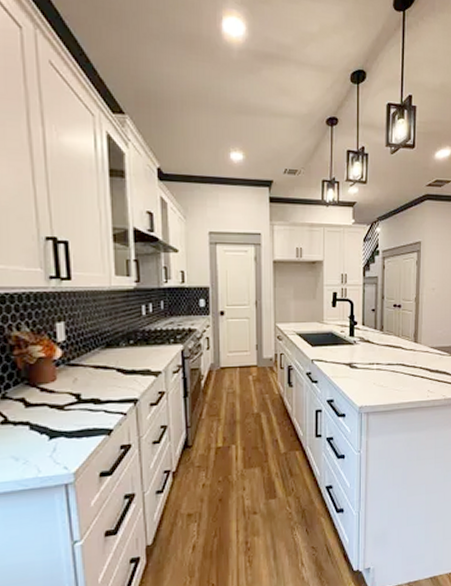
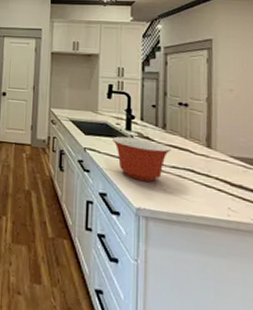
mixing bowl: none [338,343,387,381] -> present [113,136,171,182]

